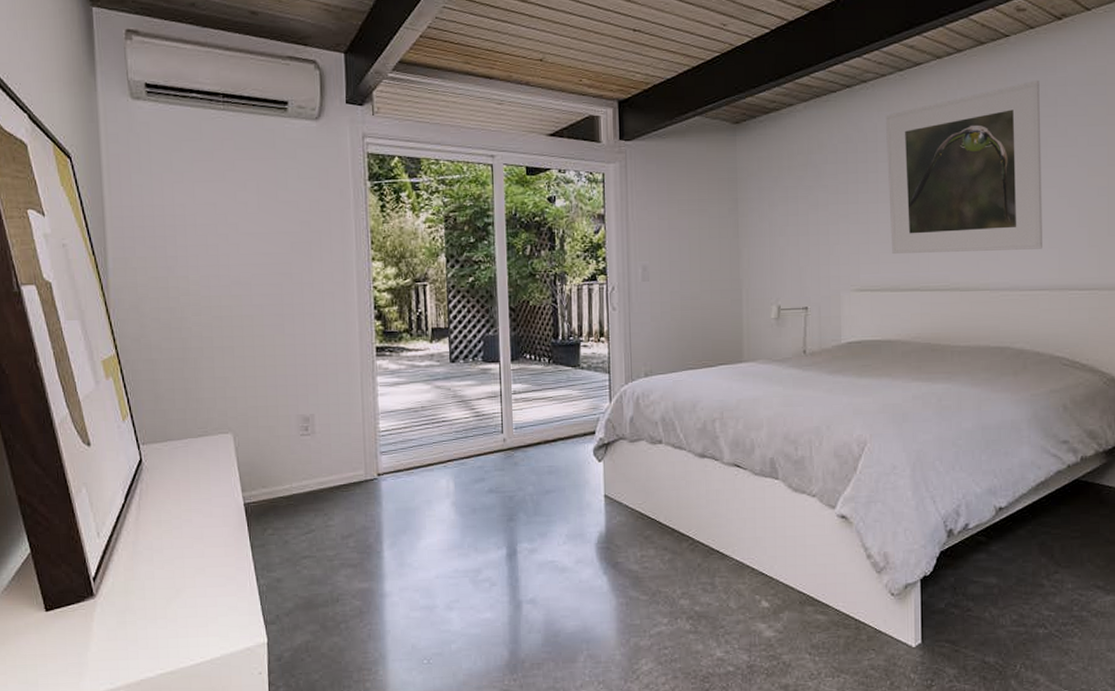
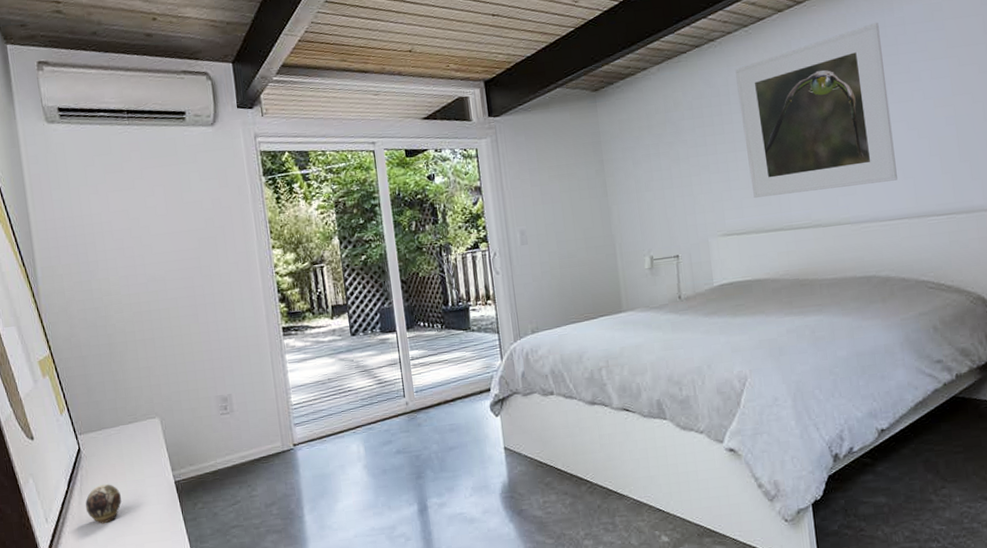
decorative egg: none [142,500,183,544] -> present [85,483,122,524]

